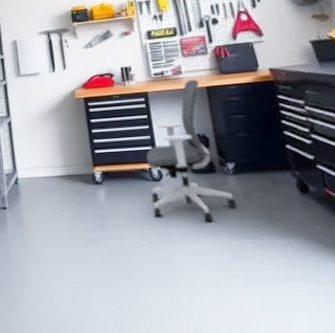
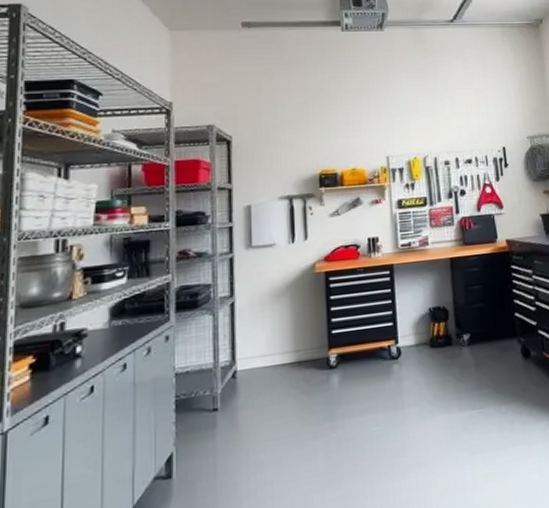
office chair: present [146,79,237,223] -> none [386,250,469,398]

